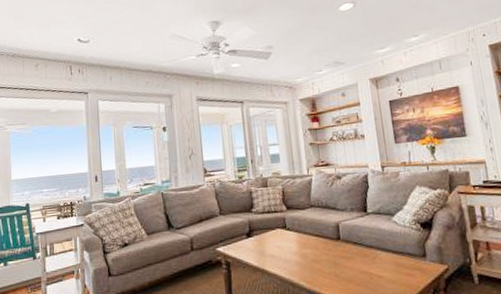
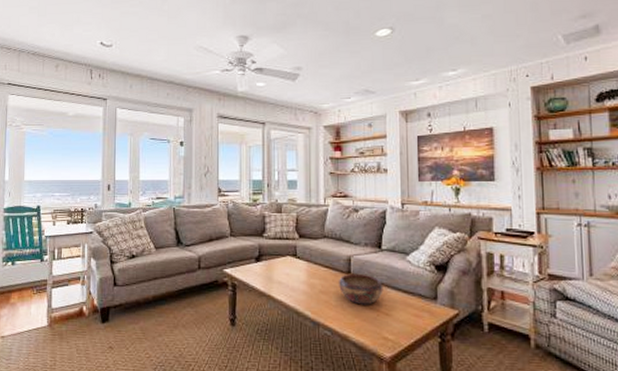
decorative bowl: none [329,238,374,270] -> present [338,273,383,305]

